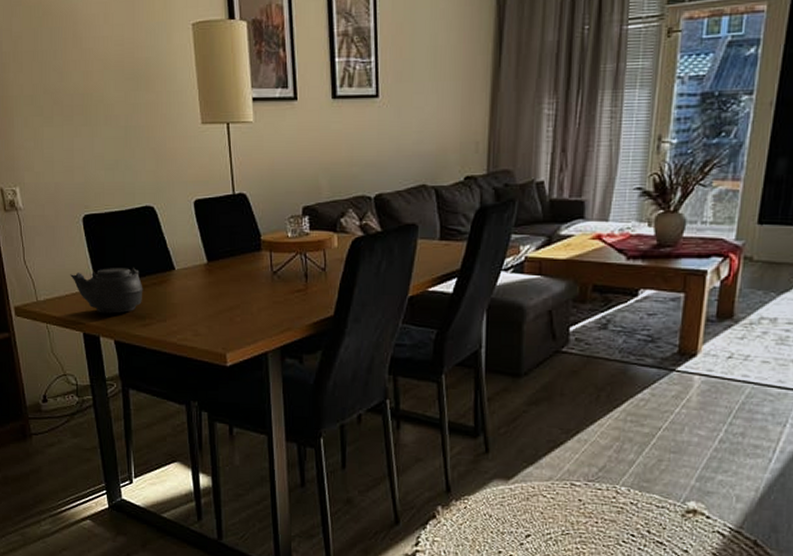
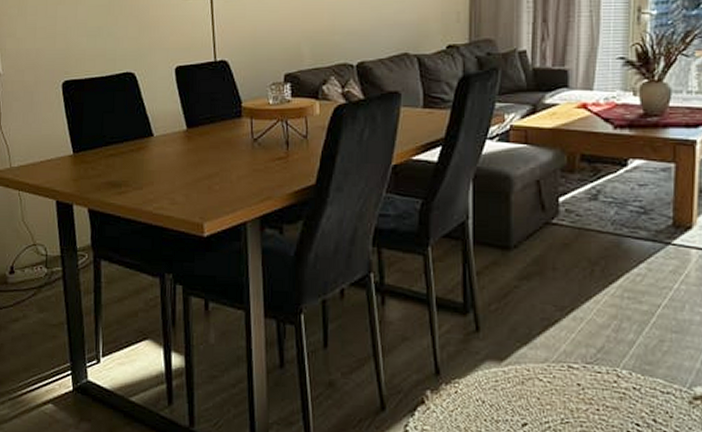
teapot: present [70,267,143,314] -> none [46,133,120,181]

